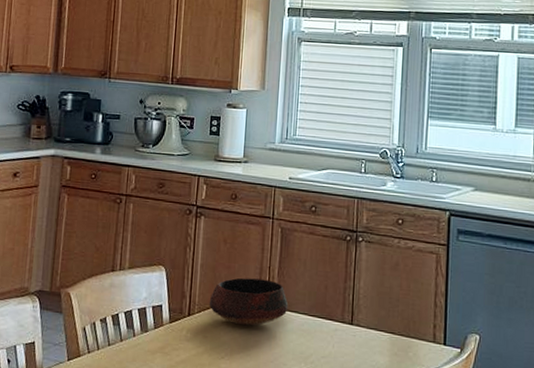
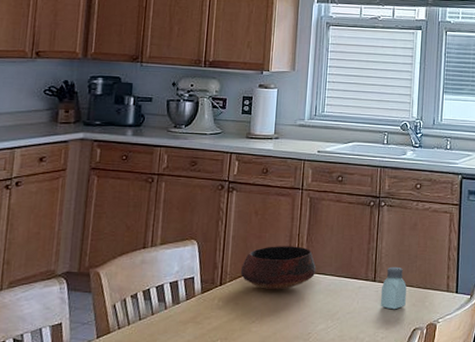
saltshaker: none [359,309,387,358] -> present [381,266,407,310]

